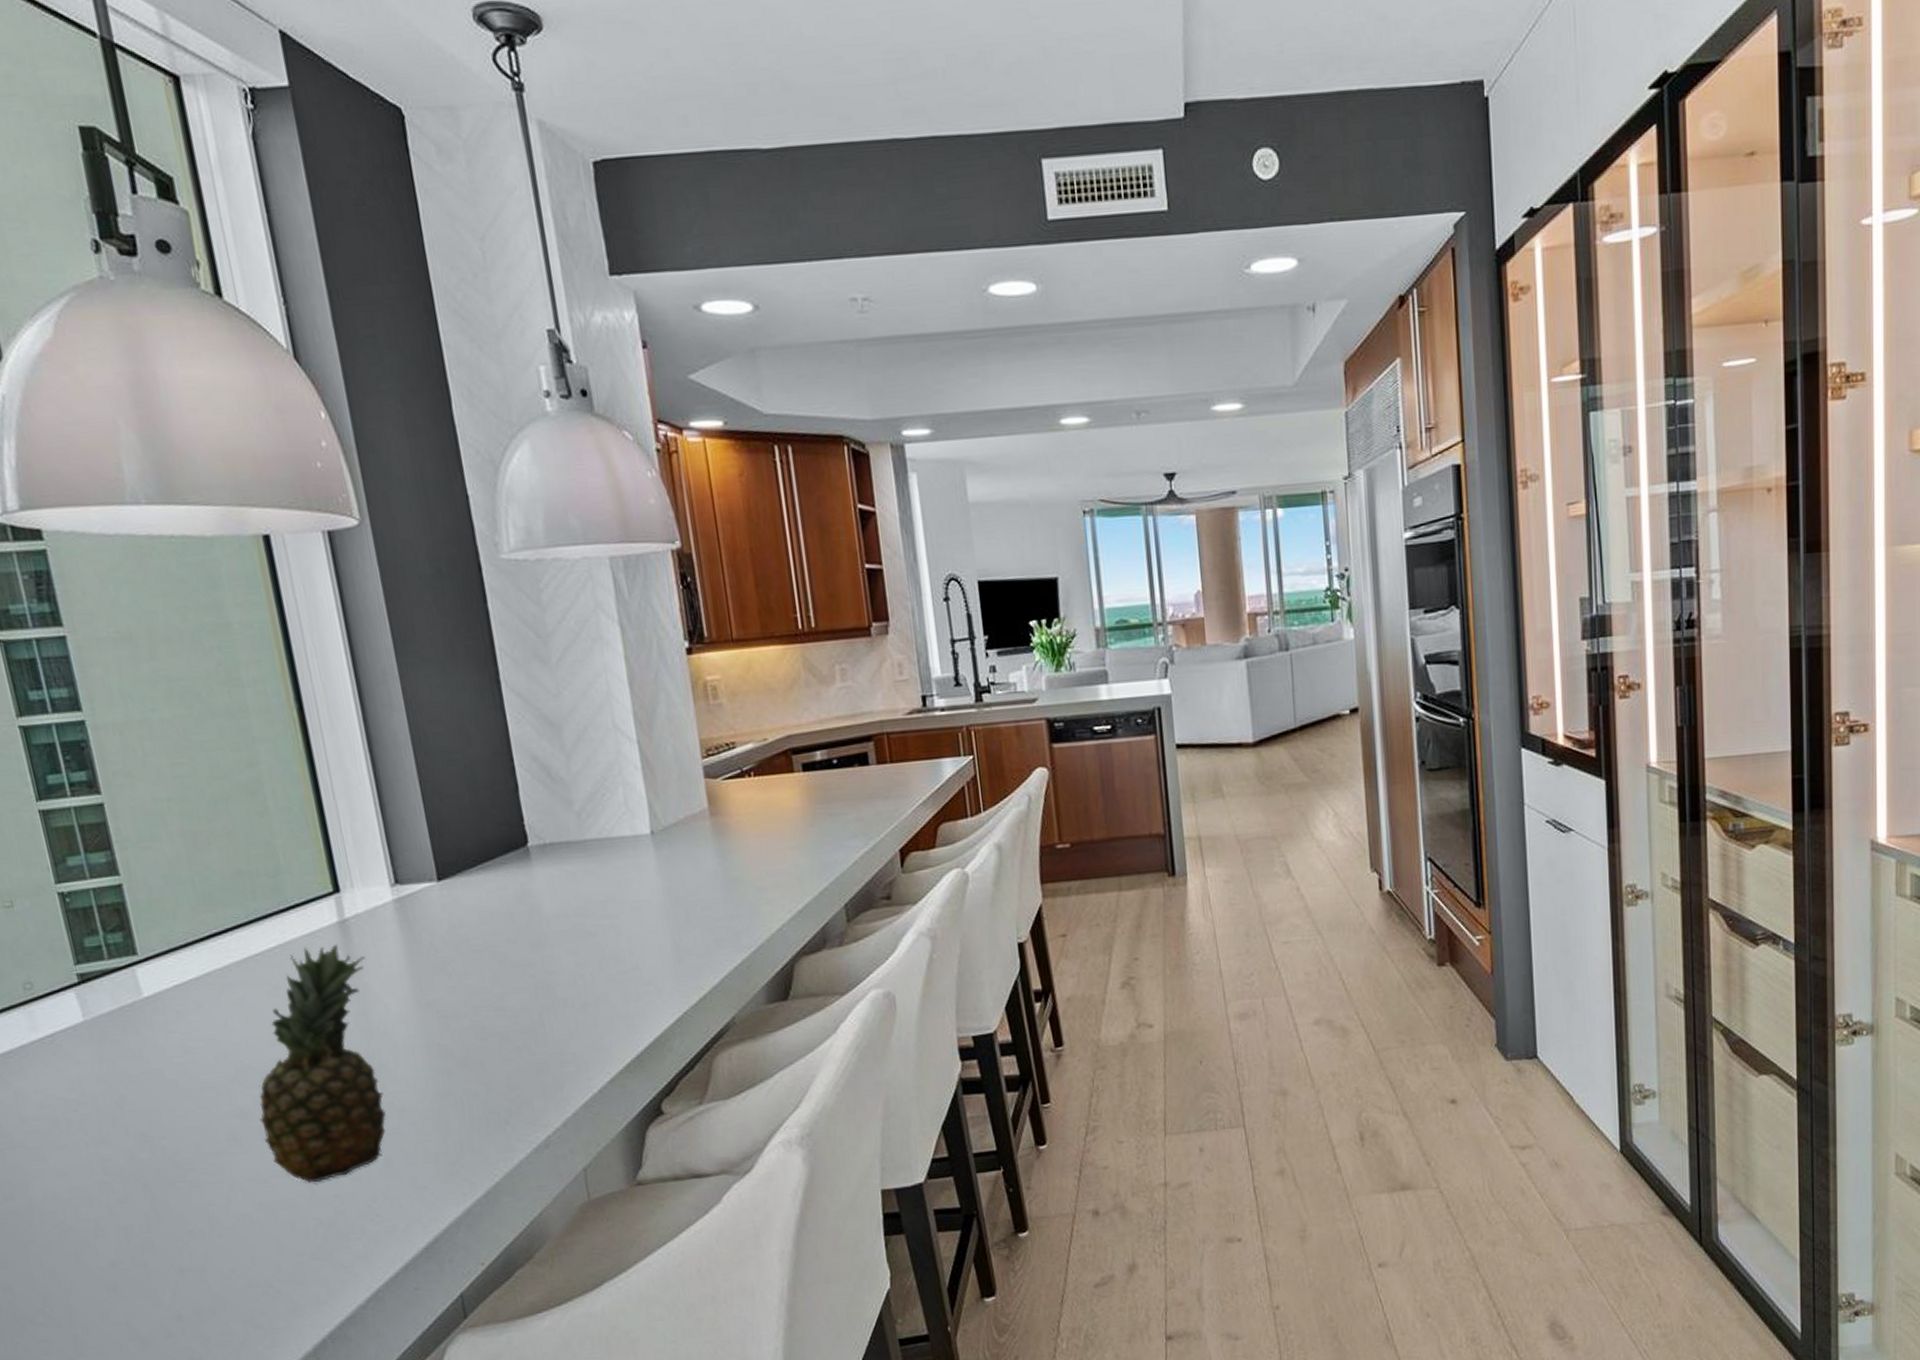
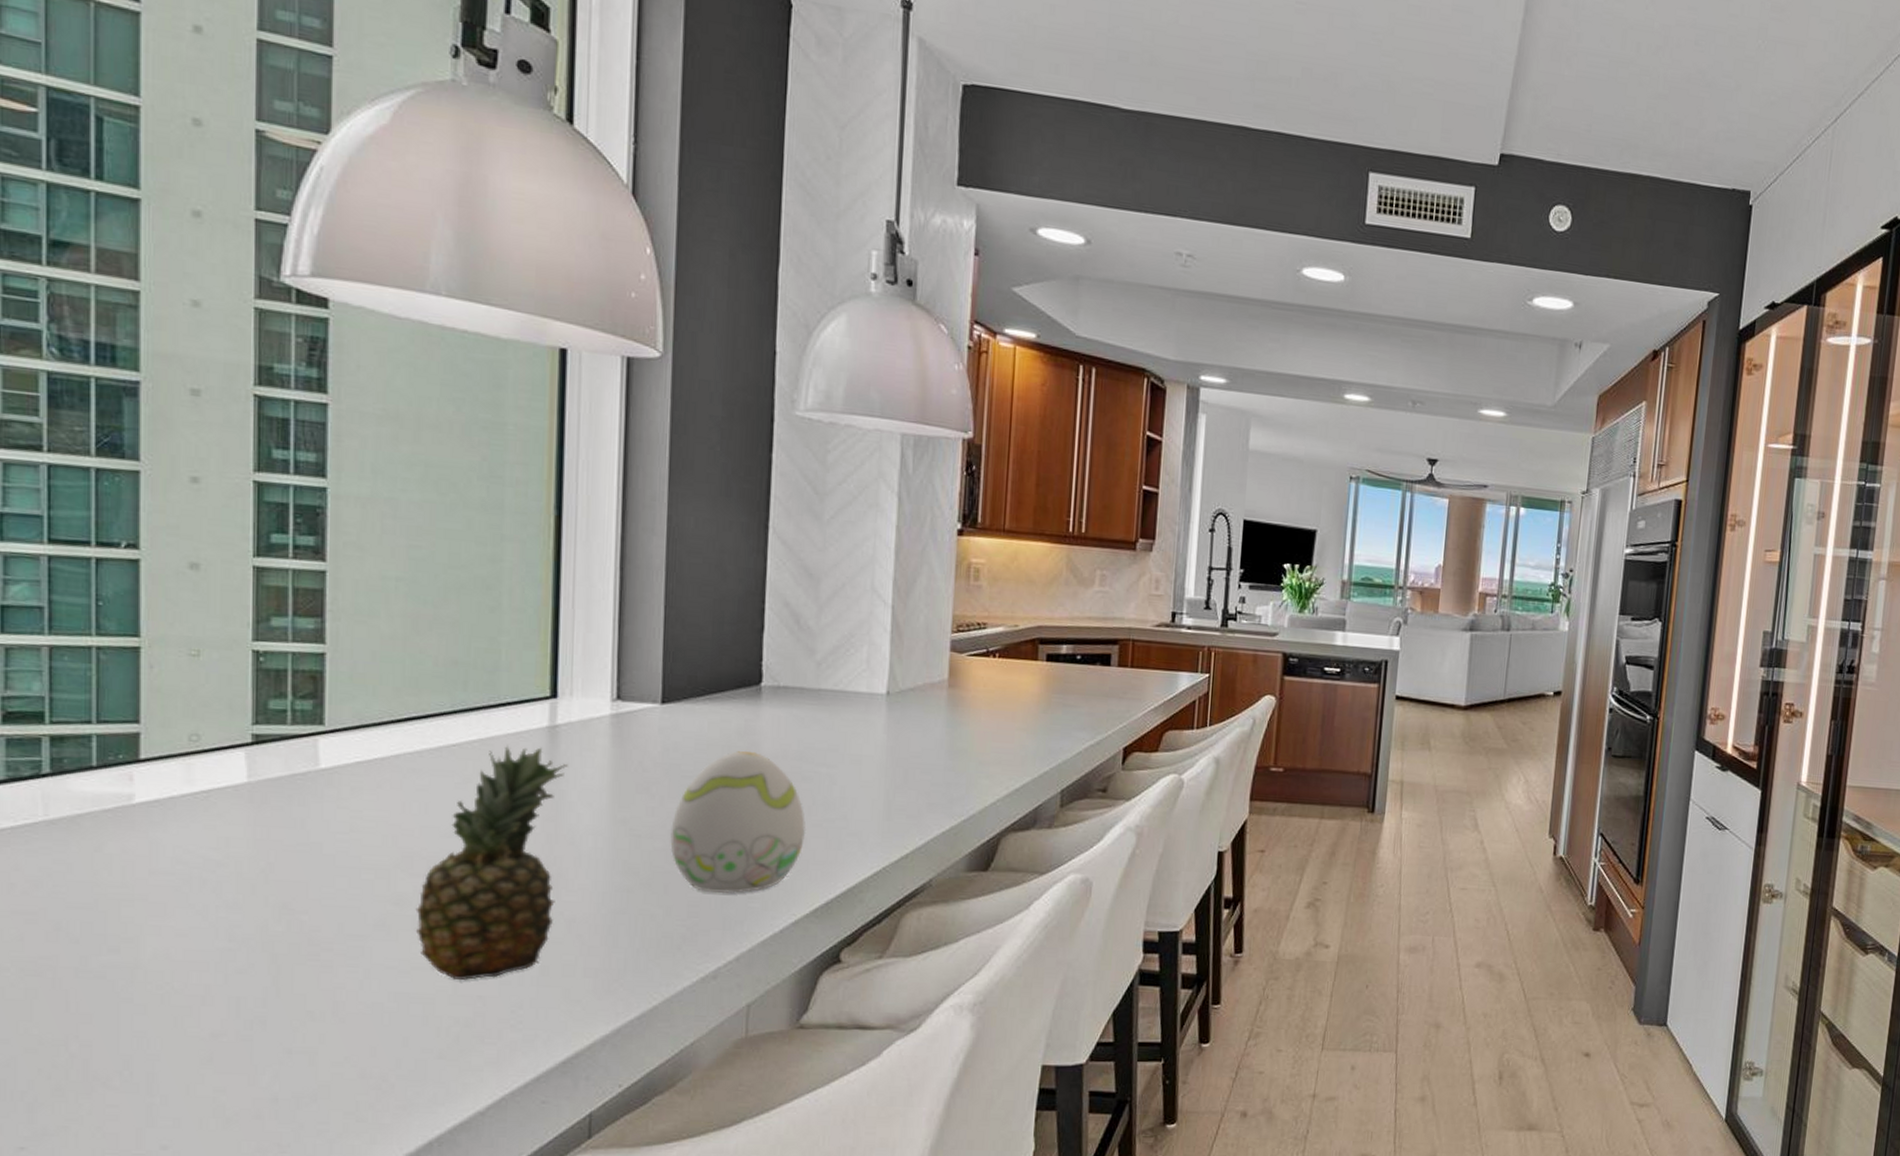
decorative egg: none [473,915,603,1064] -> present [670,751,807,894]

